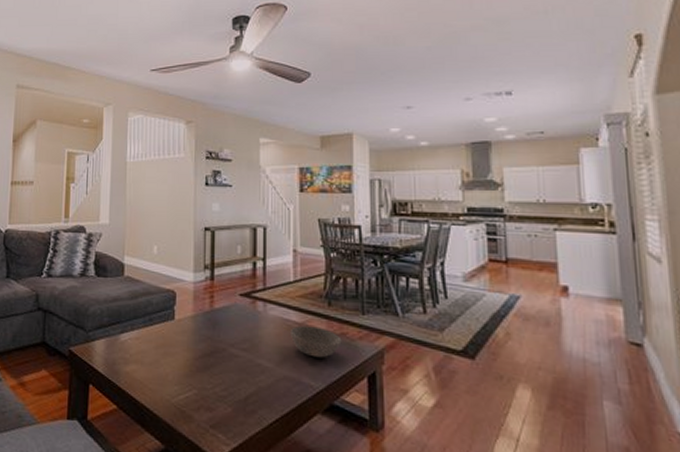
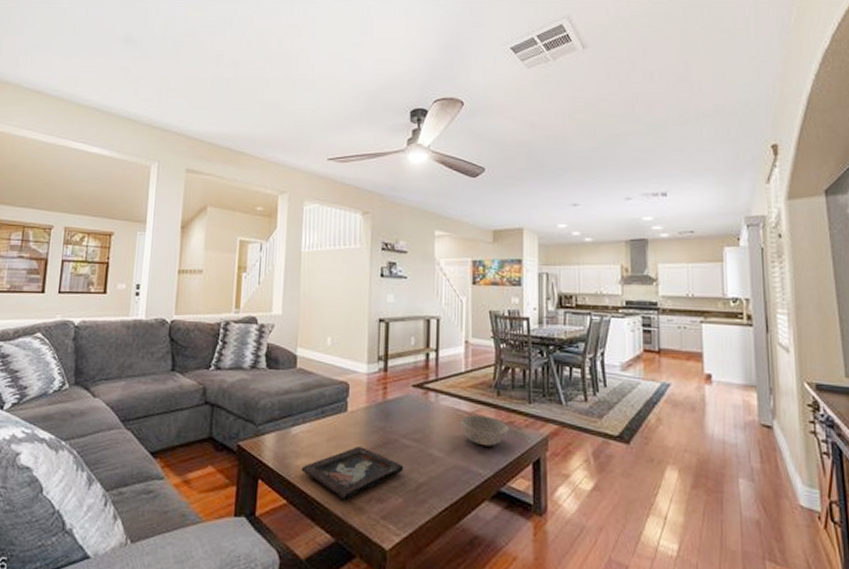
decorative tray: none [130,355,232,407] -> present [301,447,404,500]

